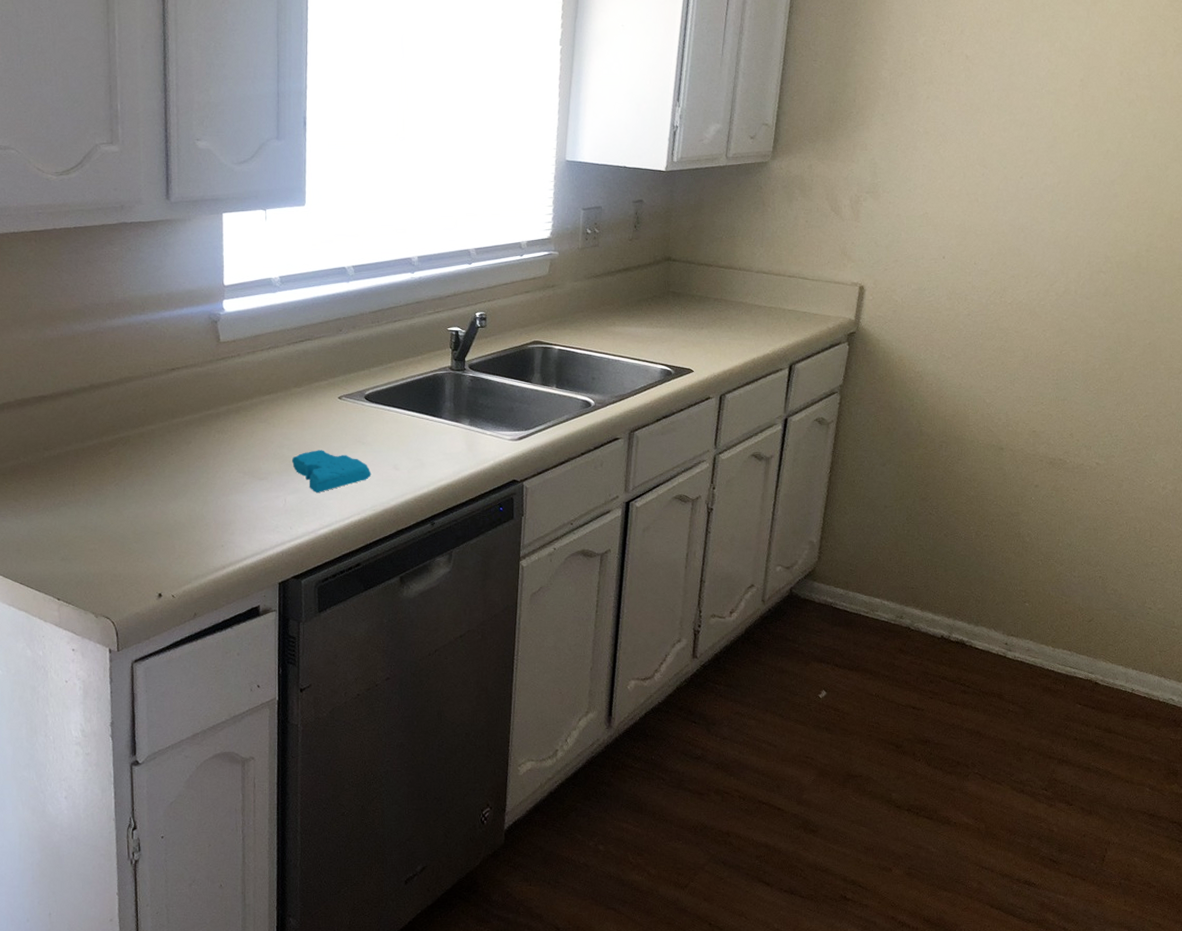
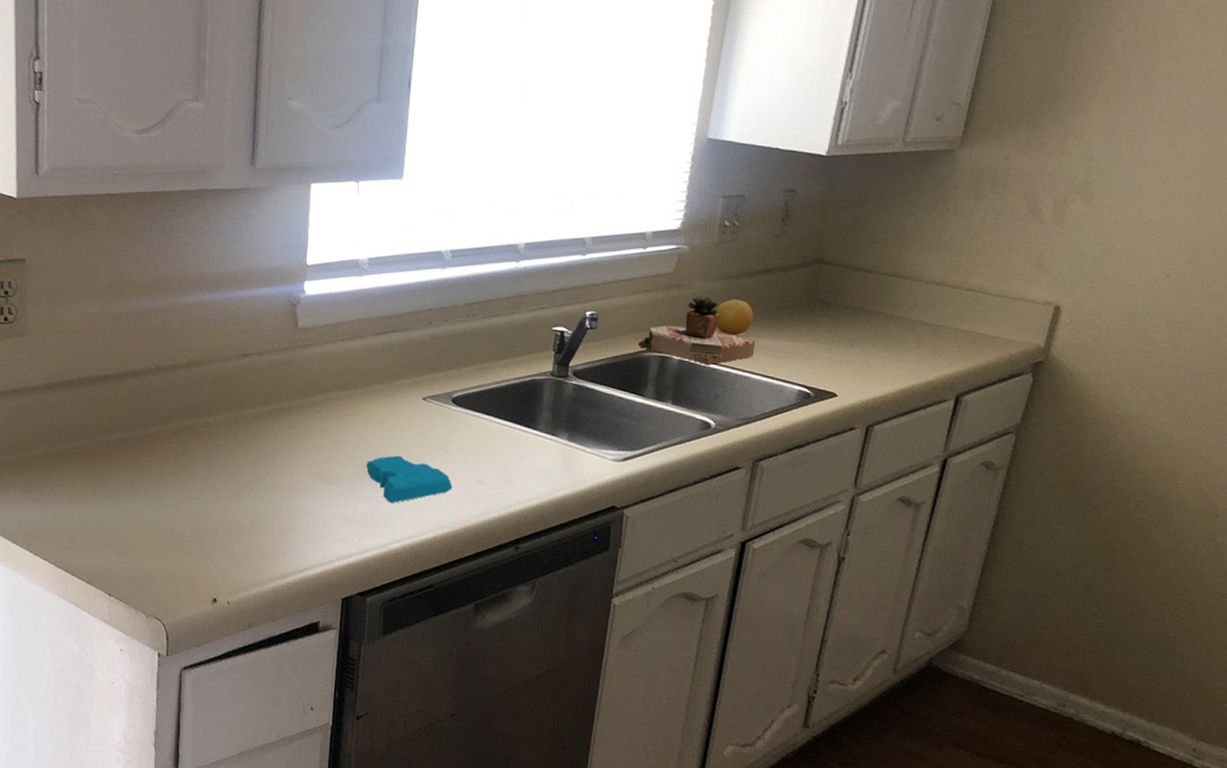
succulent plant: none [523,294,622,352] -> present [638,296,756,365]
fruit: none [587,295,619,326] -> present [716,299,754,336]

